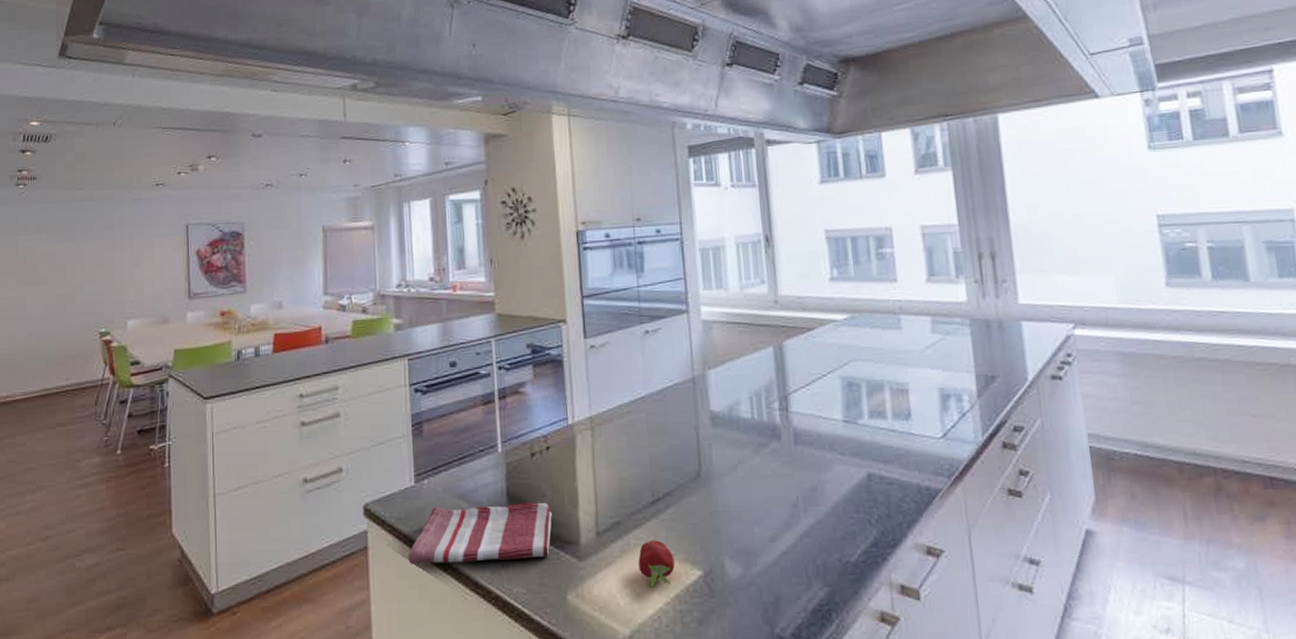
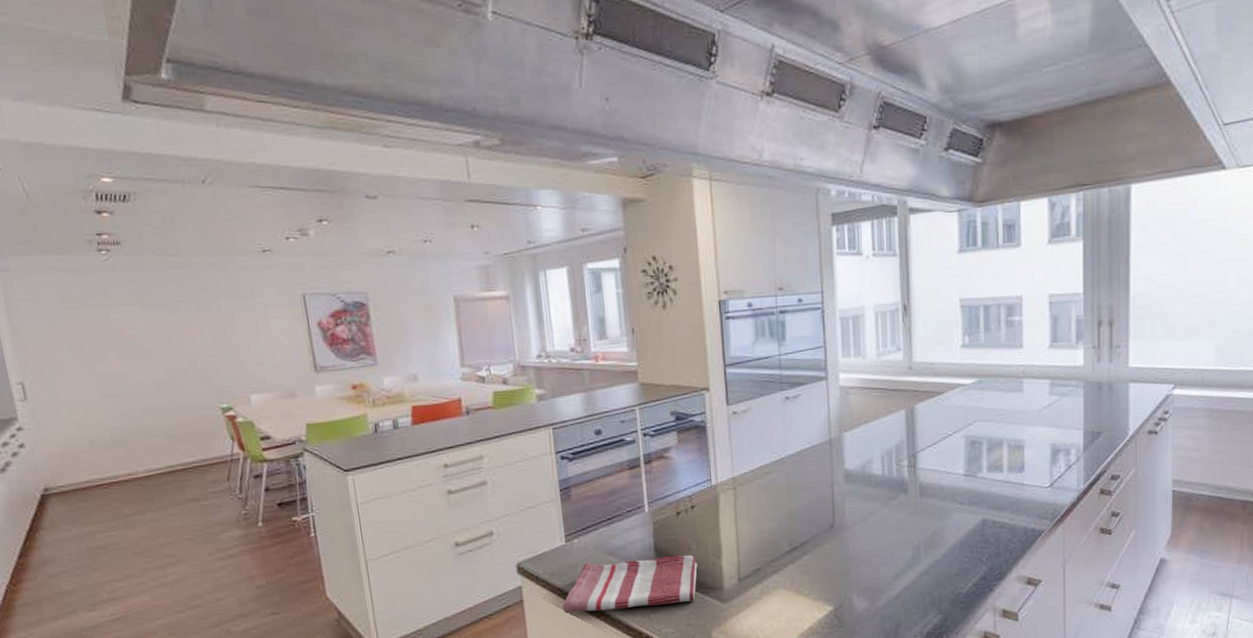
fruit: present [638,540,675,588] -> none [776,583,809,622]

